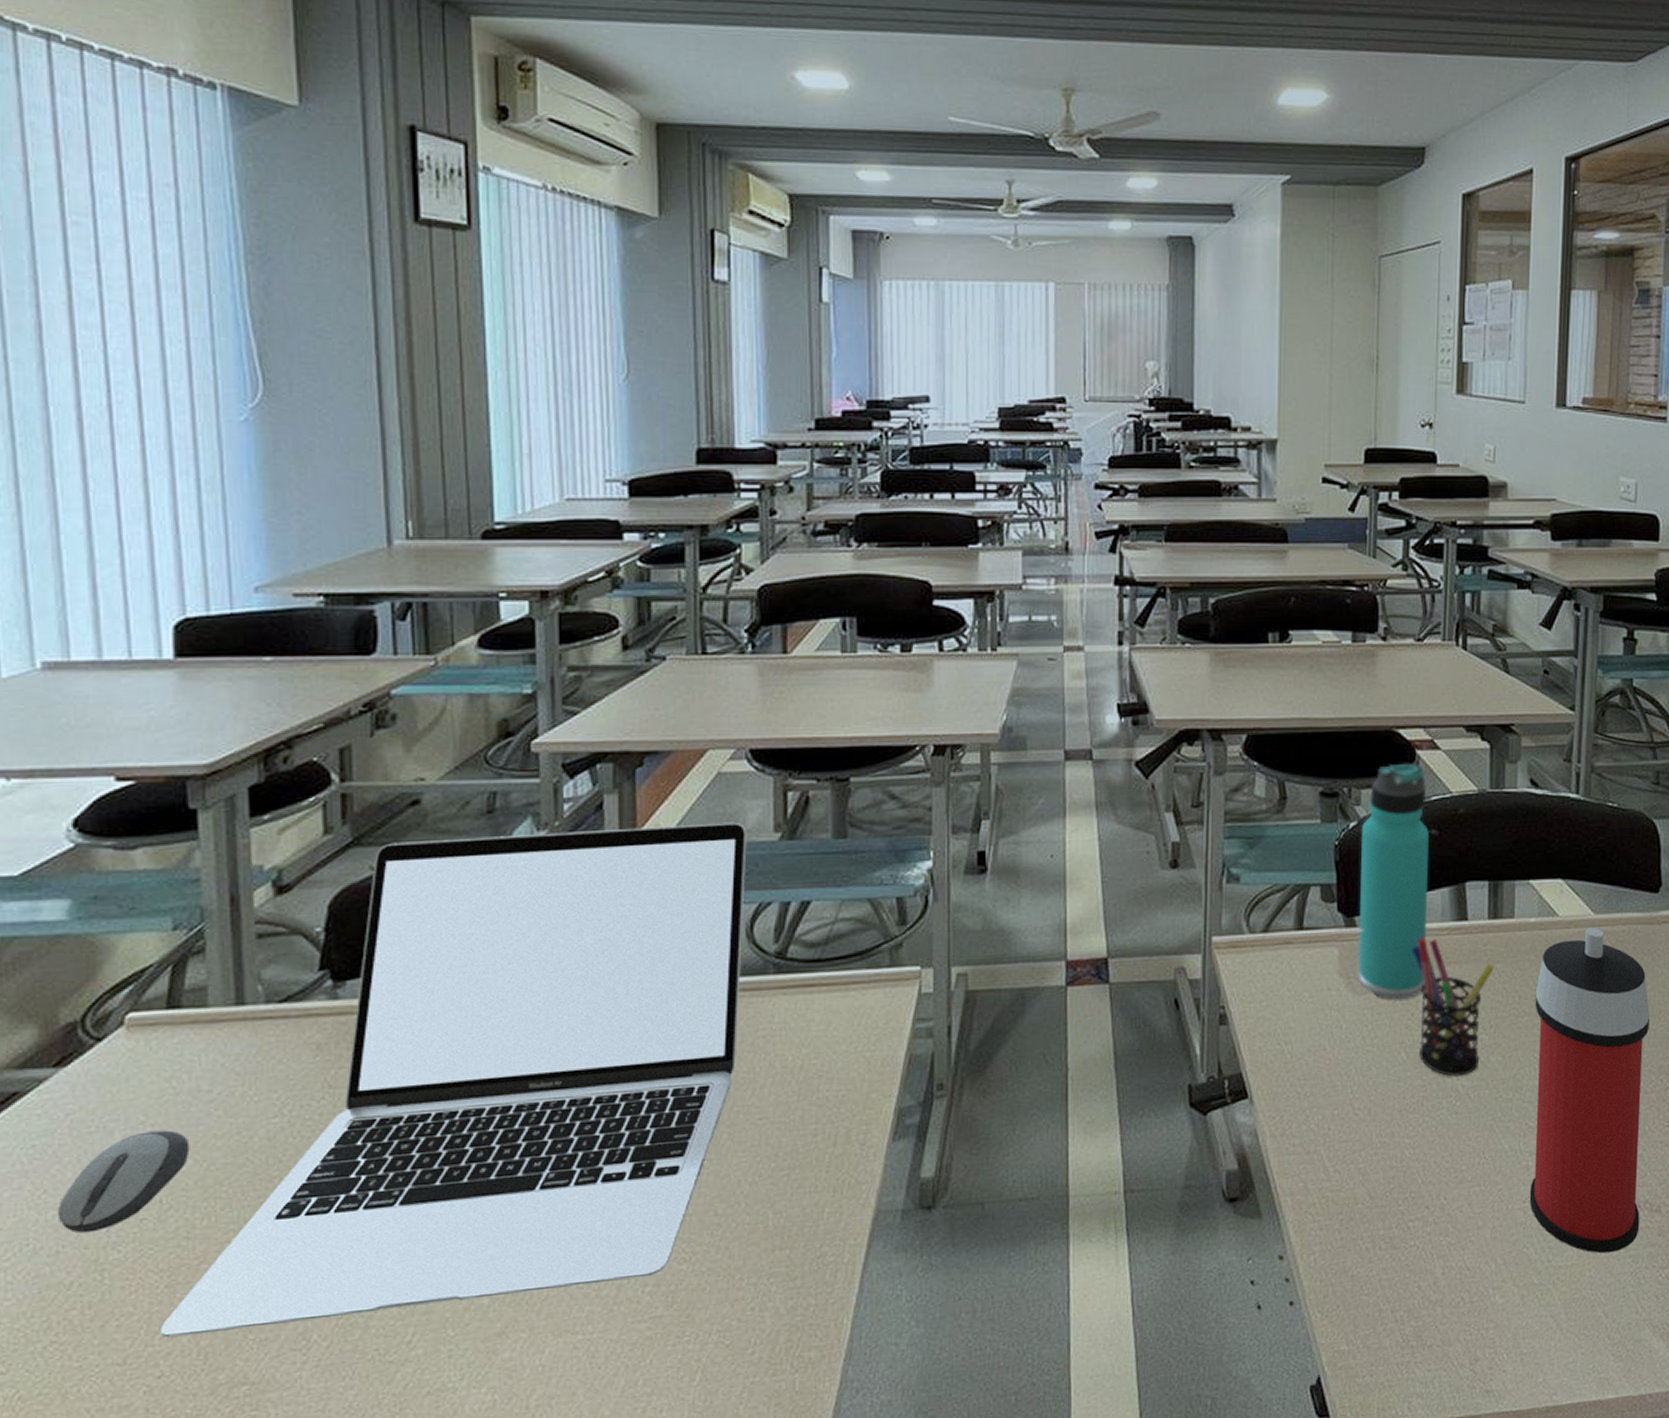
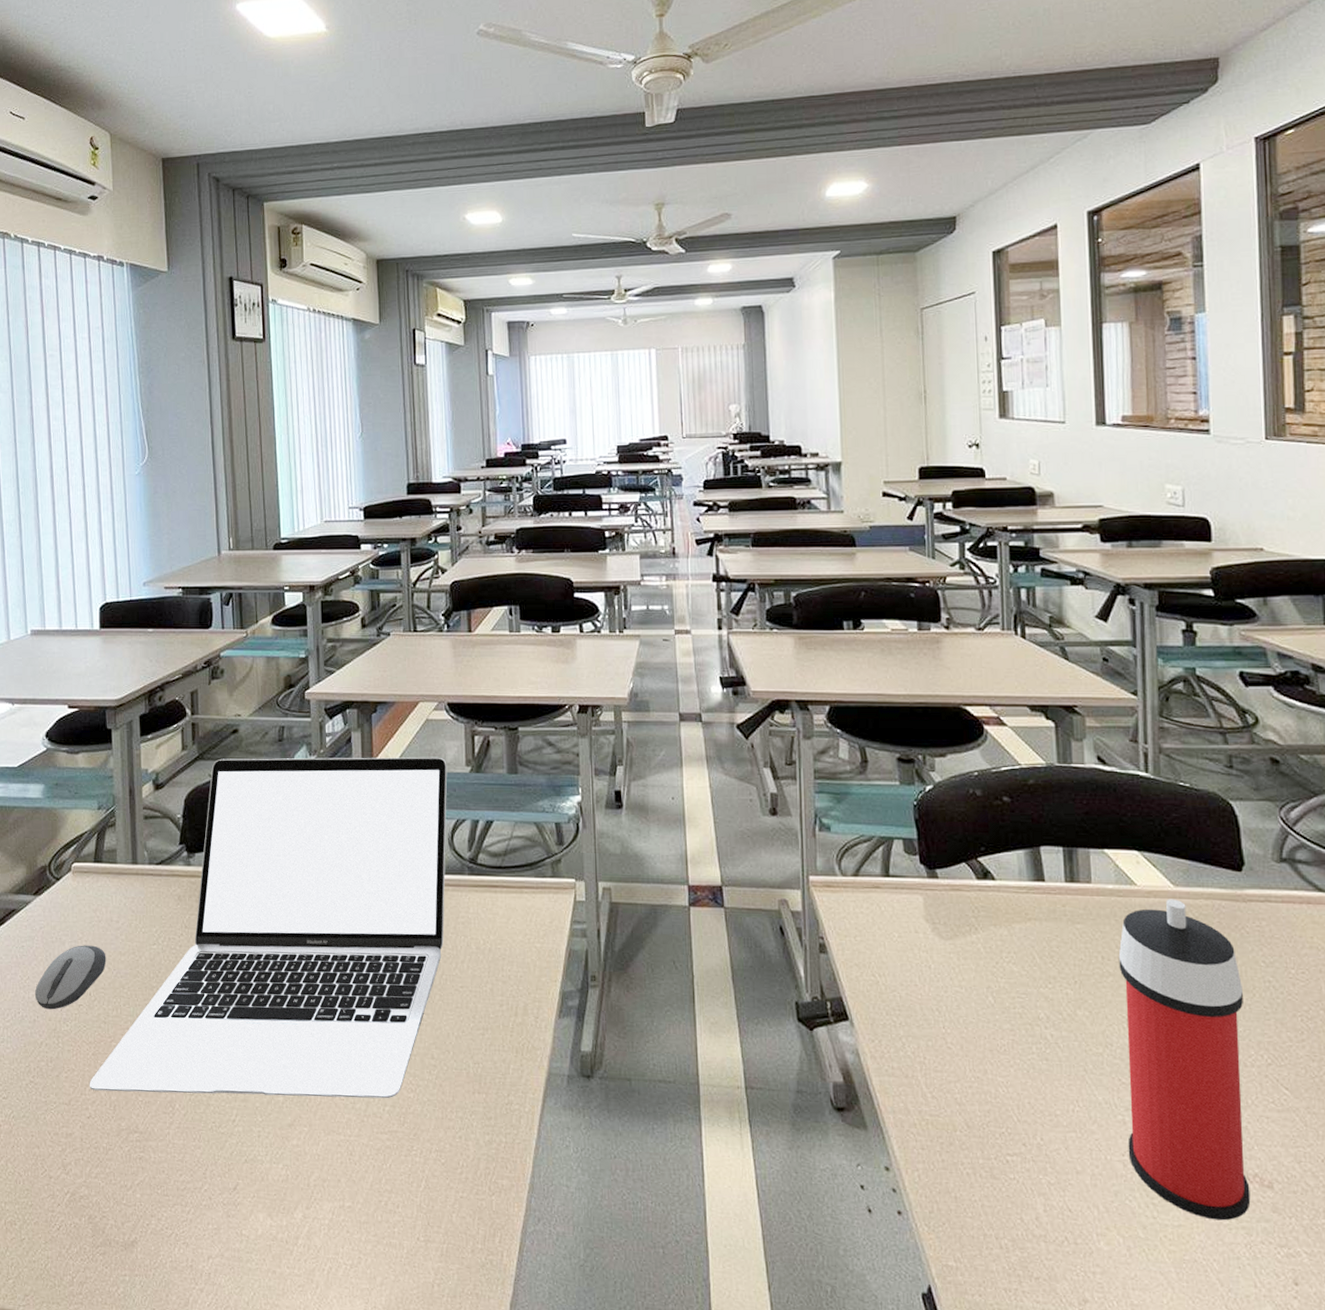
thermos bottle: present [1357,763,1429,1000] -> none [938,736,1008,948]
pen holder: present [1411,936,1495,1077] -> none [992,892,1076,1026]

